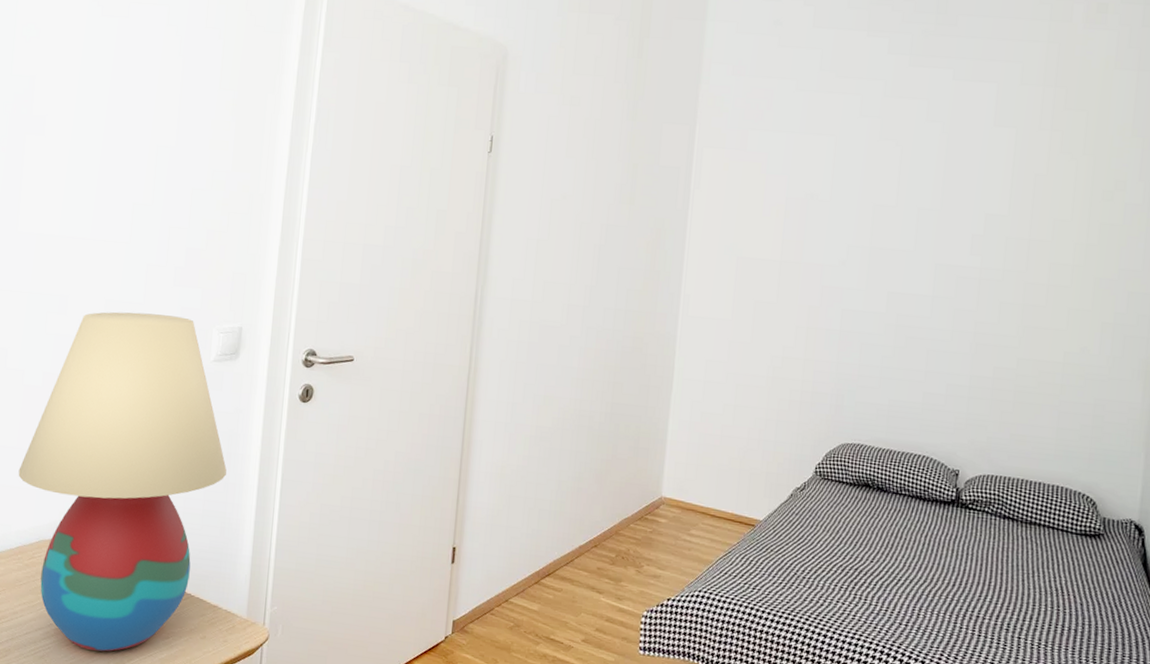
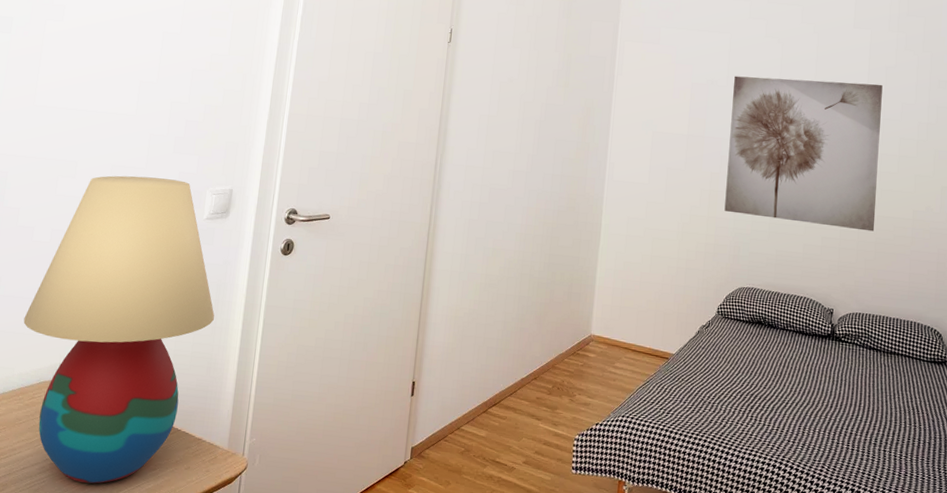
wall art: none [825,188,1030,378] -> present [724,76,883,232]

